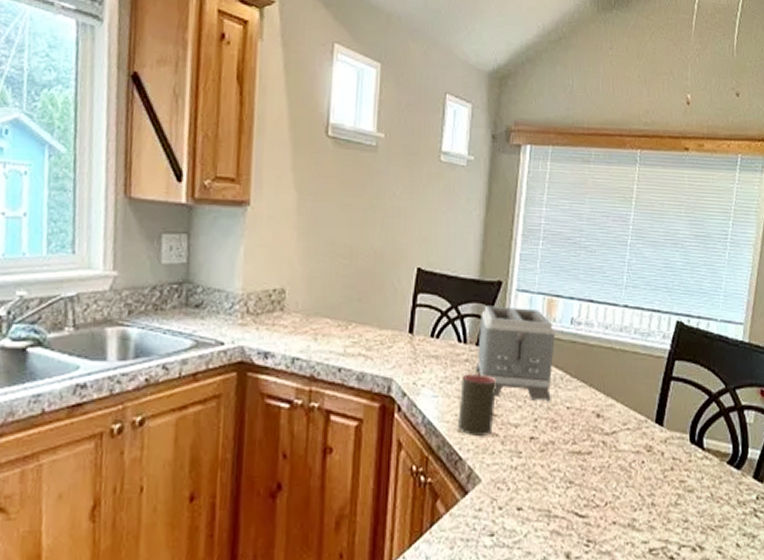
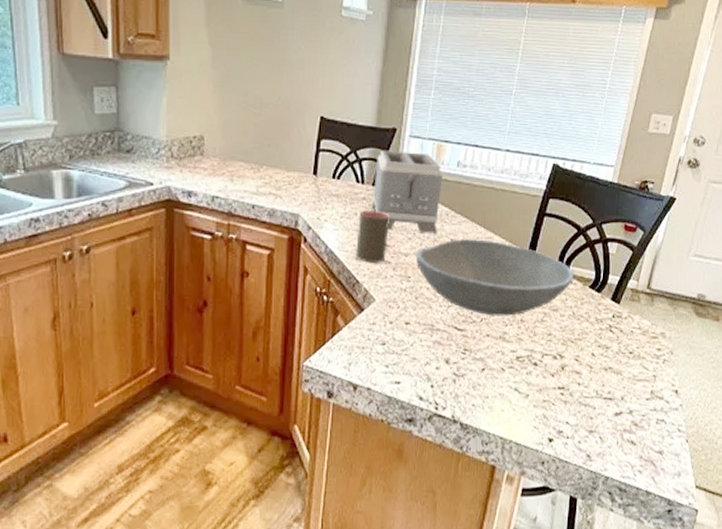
bowl: none [527,407,710,499] -> present [415,239,575,316]

